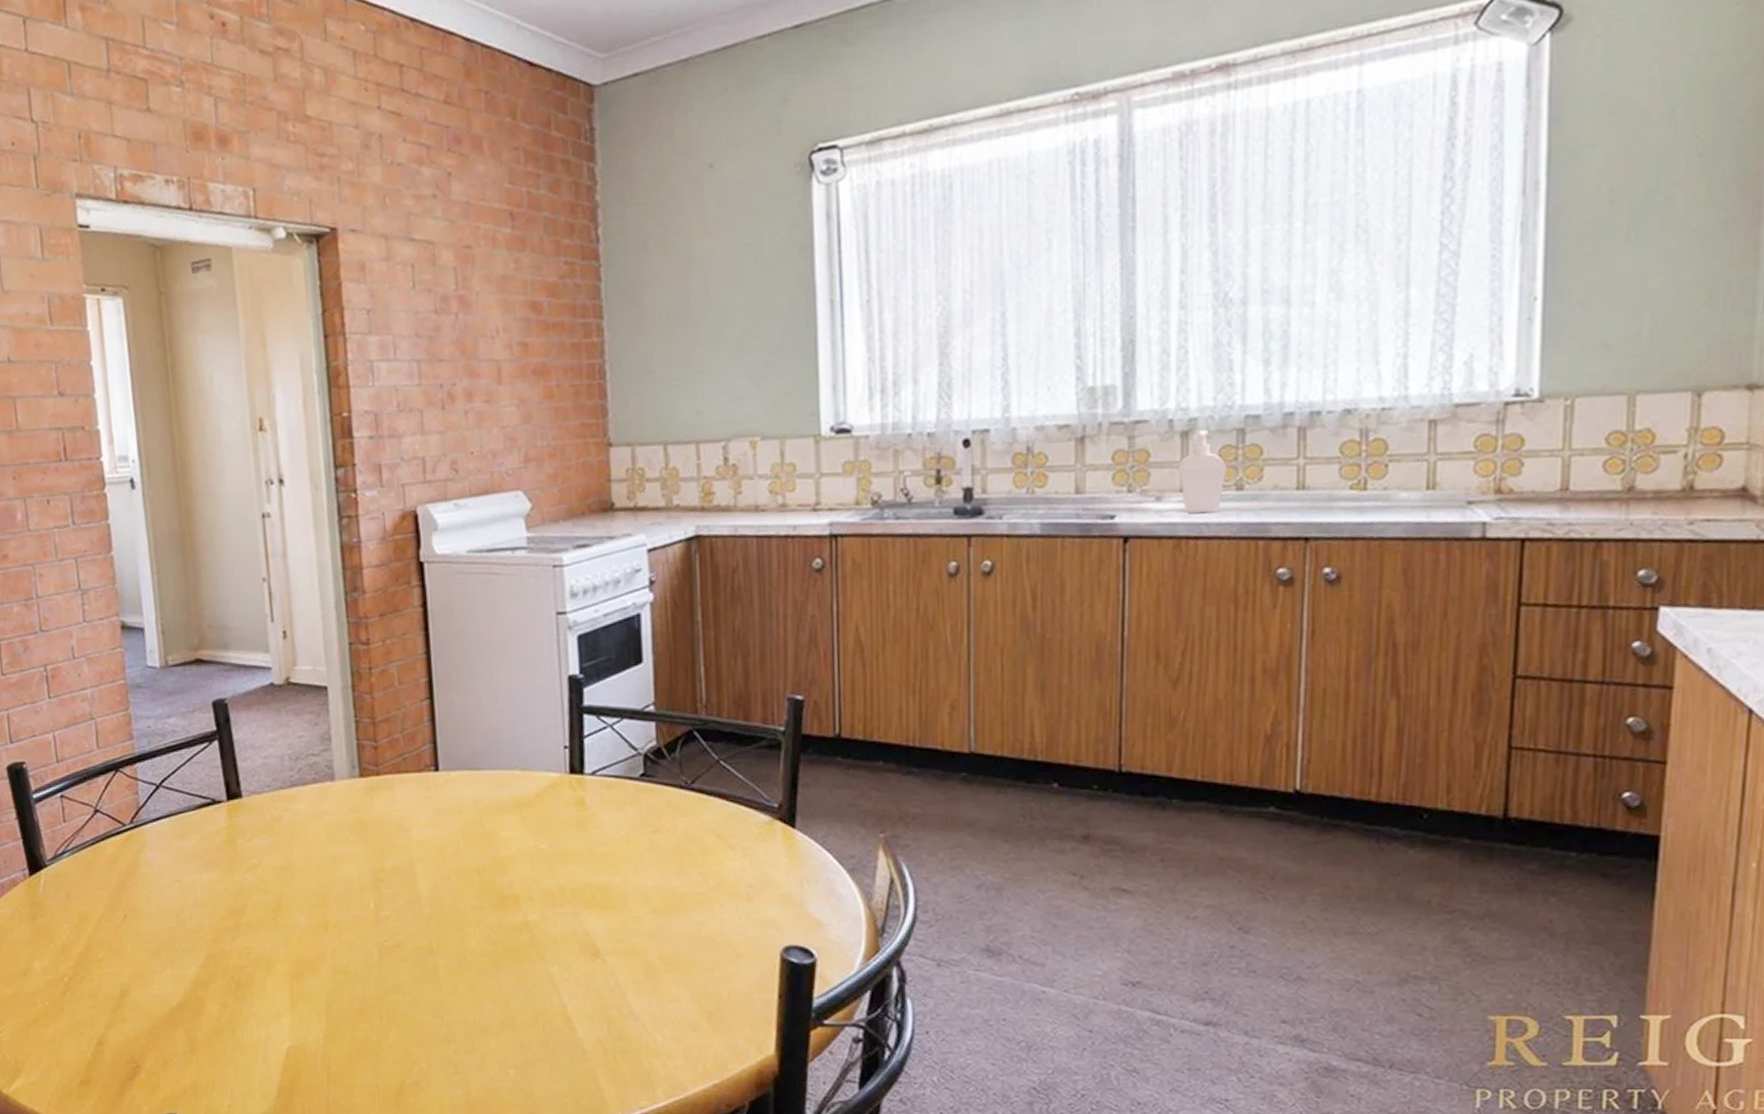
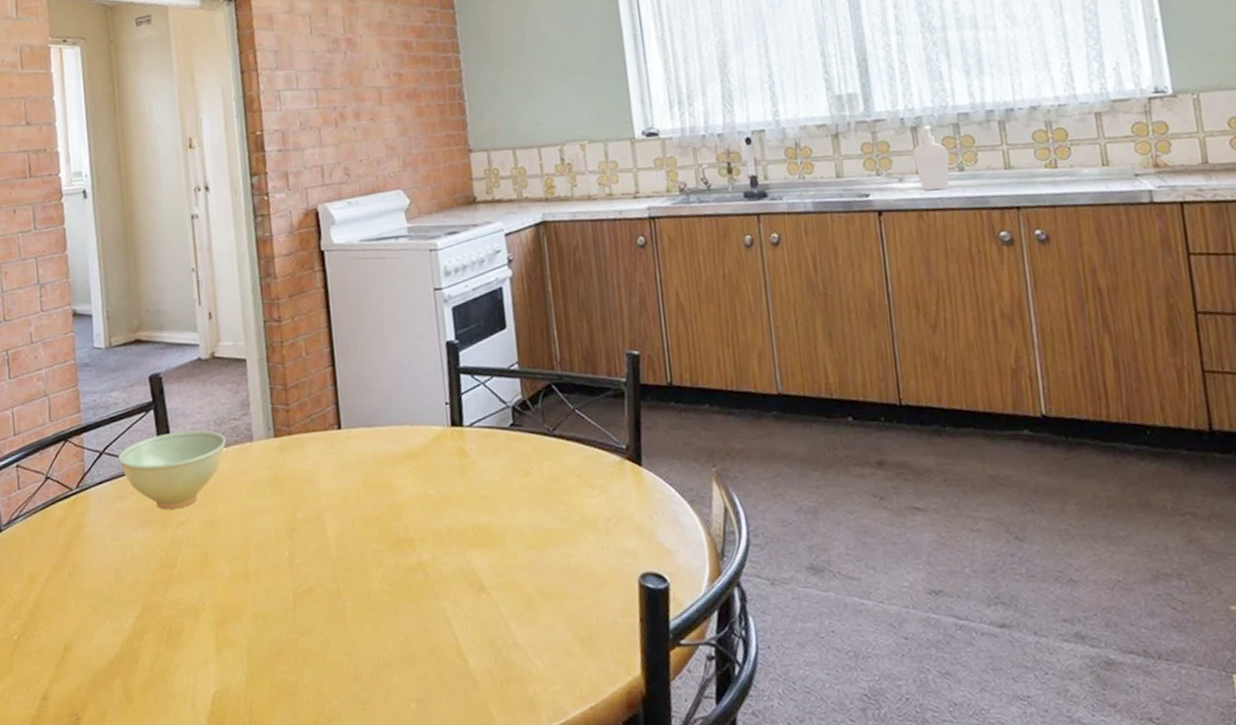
bowl: none [177,765,304,852] -> present [118,430,227,510]

